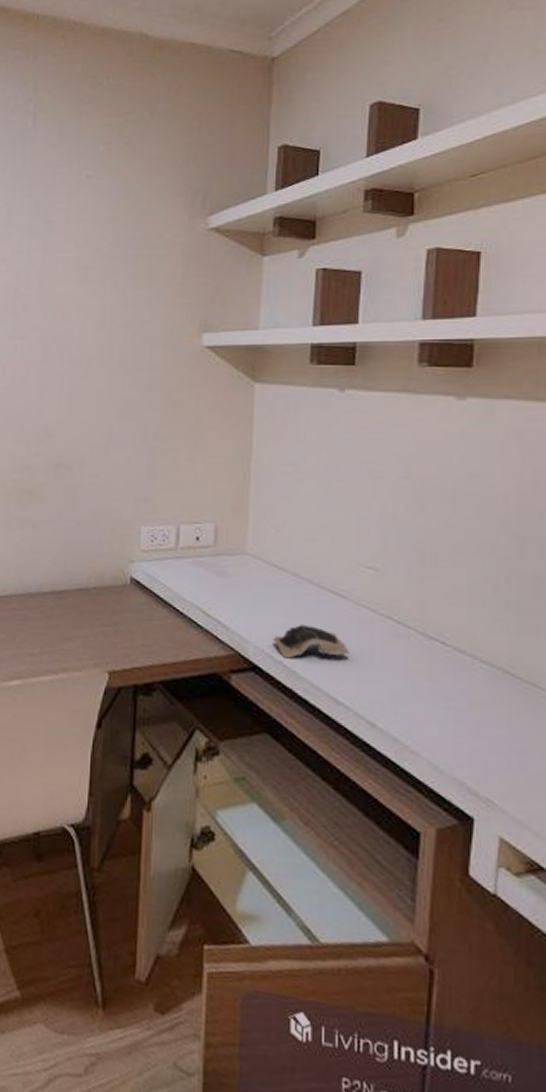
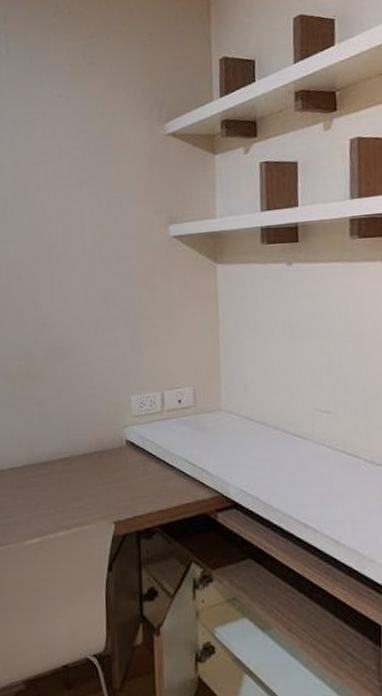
computer mouse: present [273,623,350,659] -> none [249,464,313,494]

